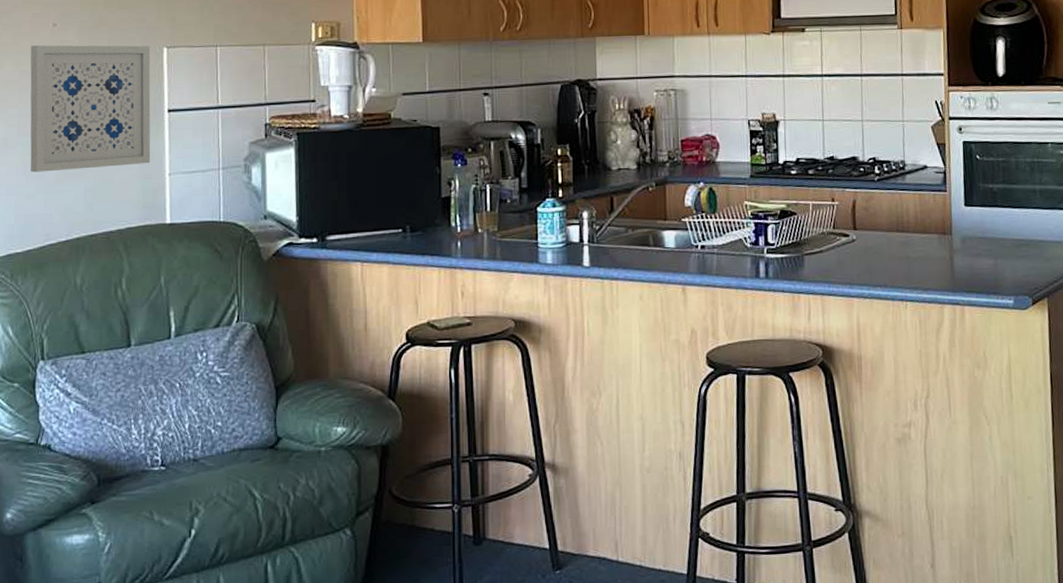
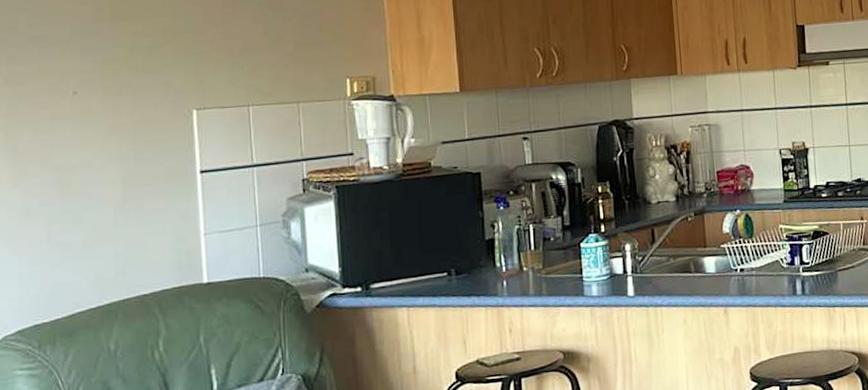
wall art: present [30,45,151,173] -> none [49,109,184,242]

